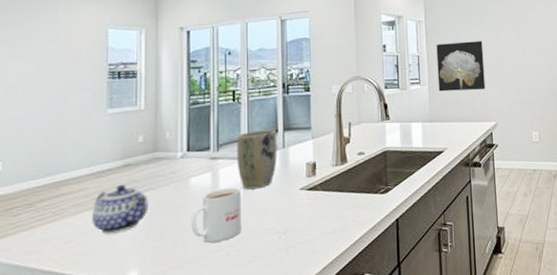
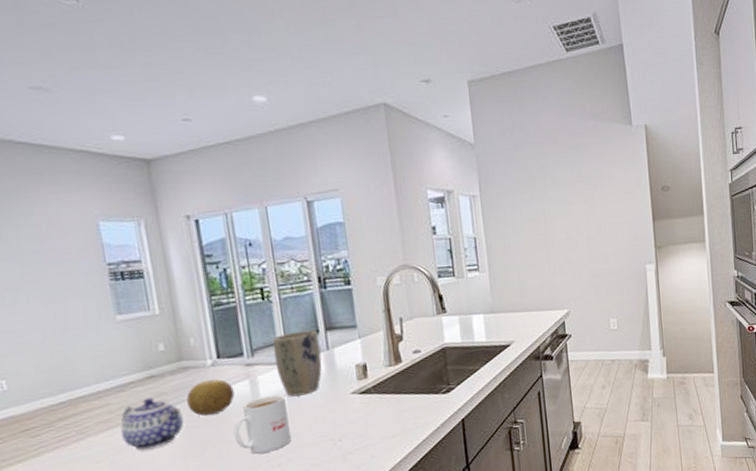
fruit: none [155,170,197,204] -> present [186,379,235,417]
wall art: present [436,41,485,92] -> none [495,216,555,278]

